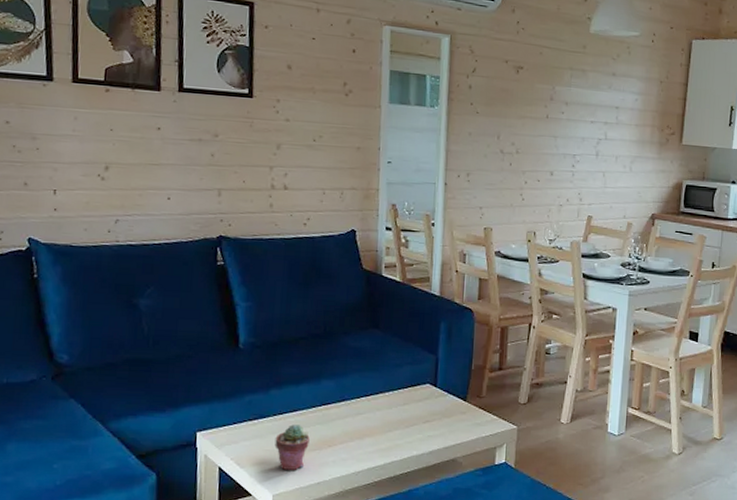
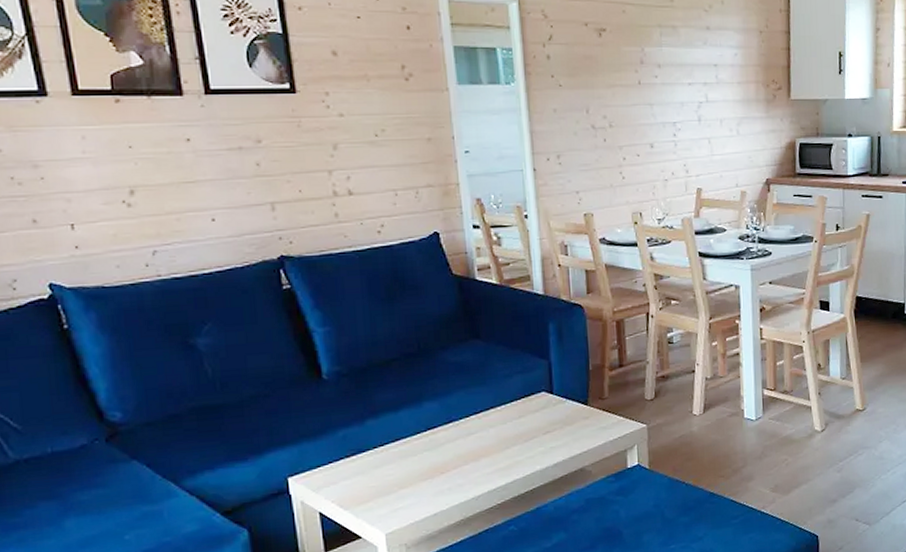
potted succulent: present [275,424,310,470] -> none [379,454,419,506]

